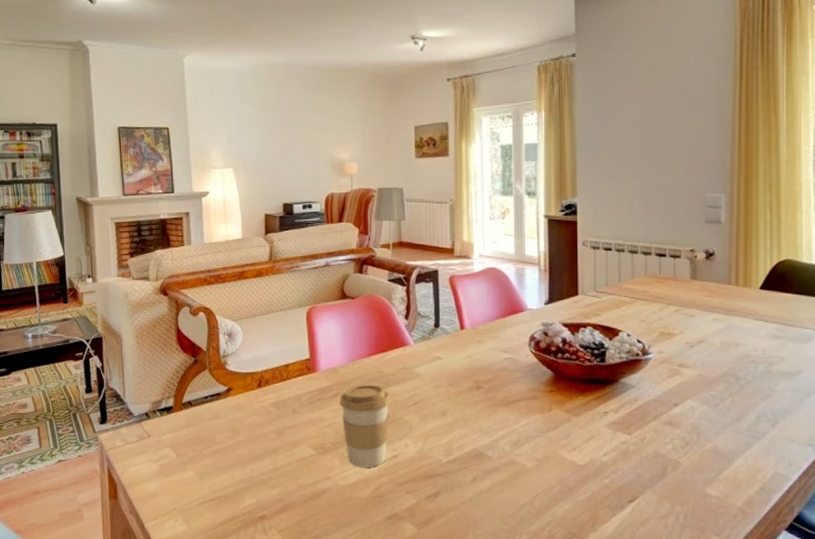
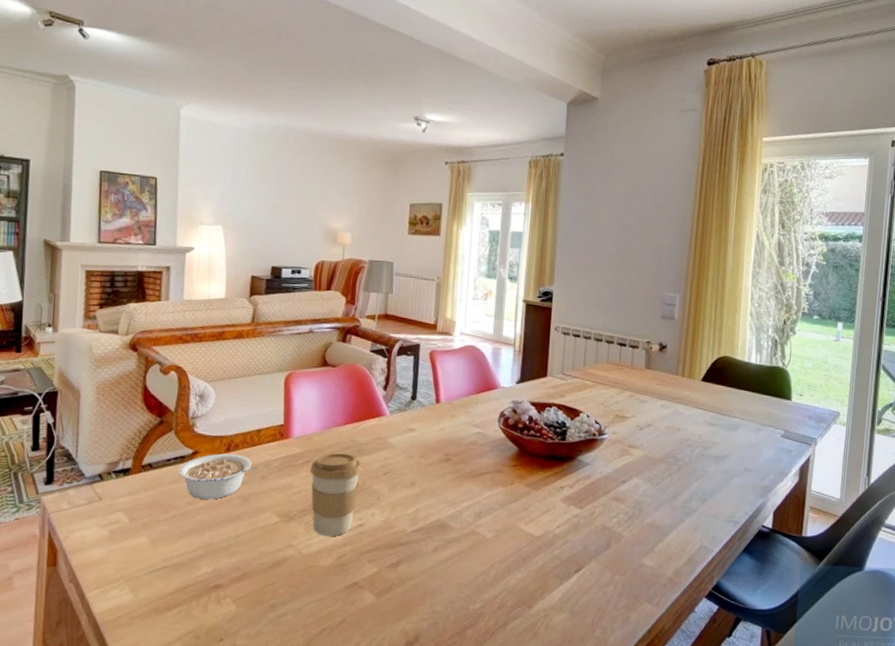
legume: none [215,389,291,434] -> present [177,453,260,500]

